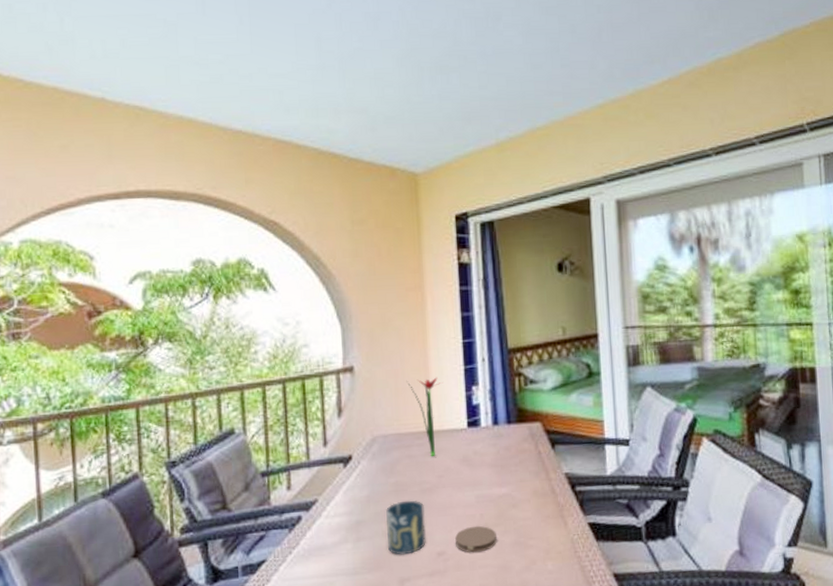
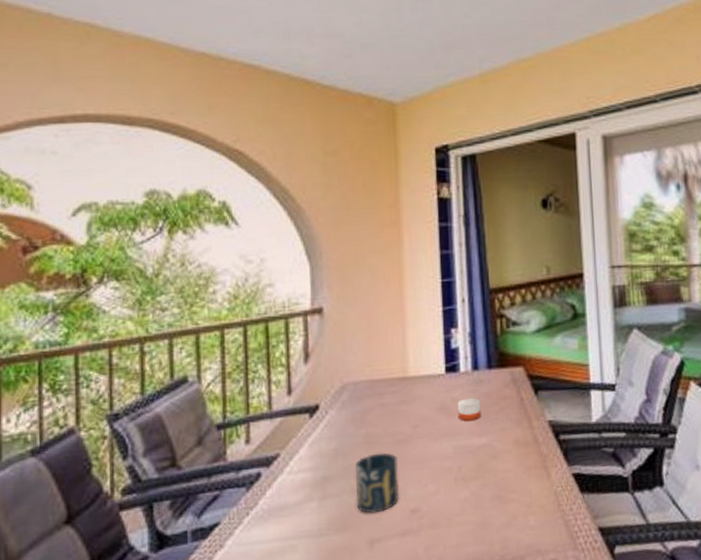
flower: present [406,377,443,456] -> none [380,319,420,404]
coaster: present [455,525,497,553] -> none [431,479,475,509]
candle: none [479,450,502,472] -> present [457,397,482,421]

